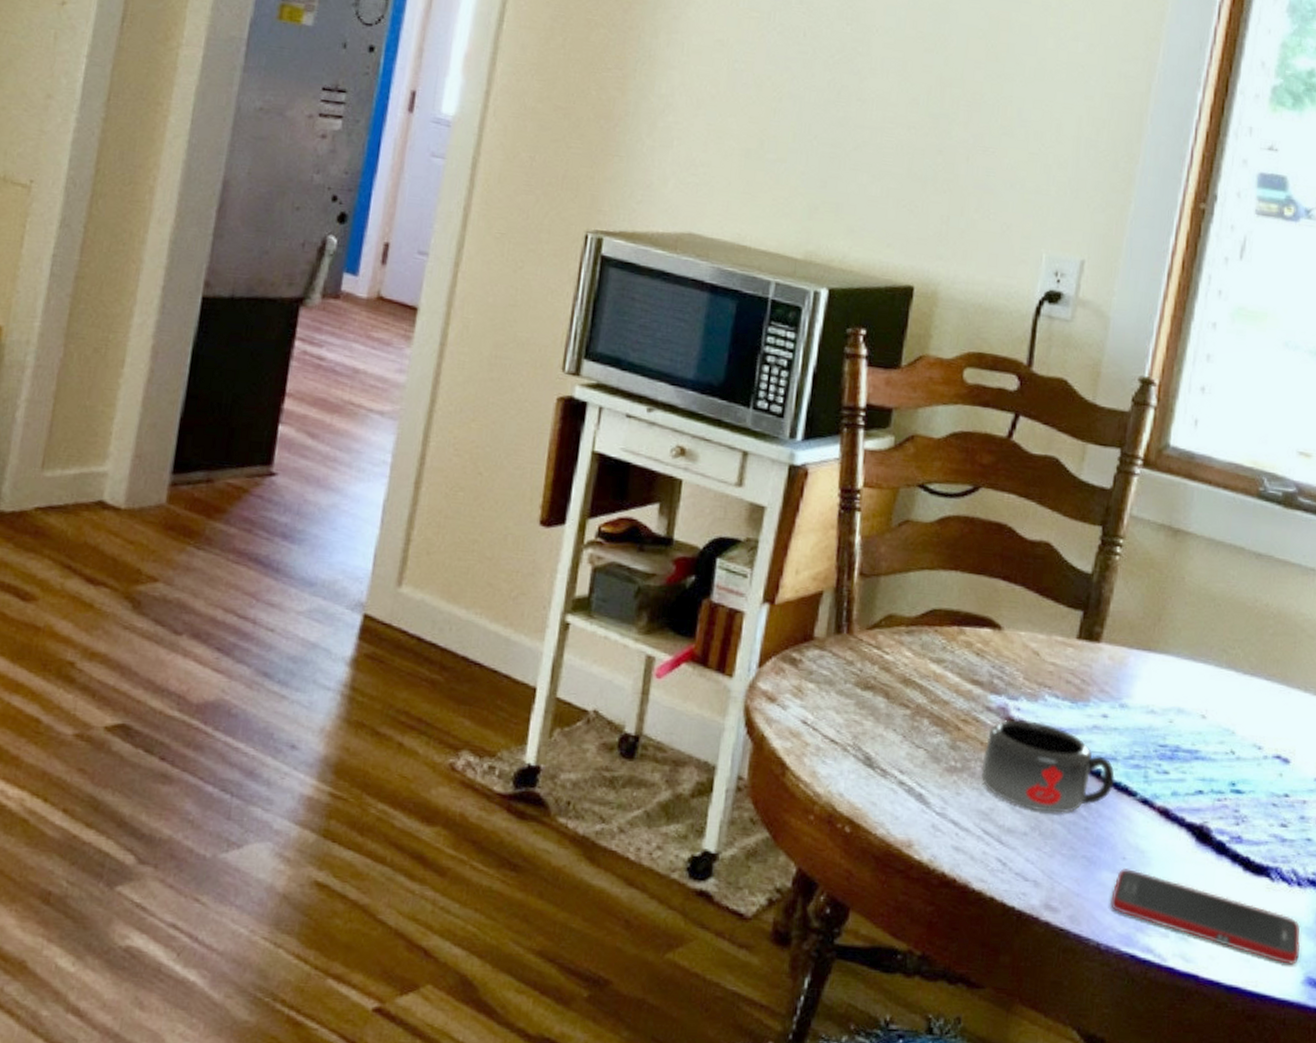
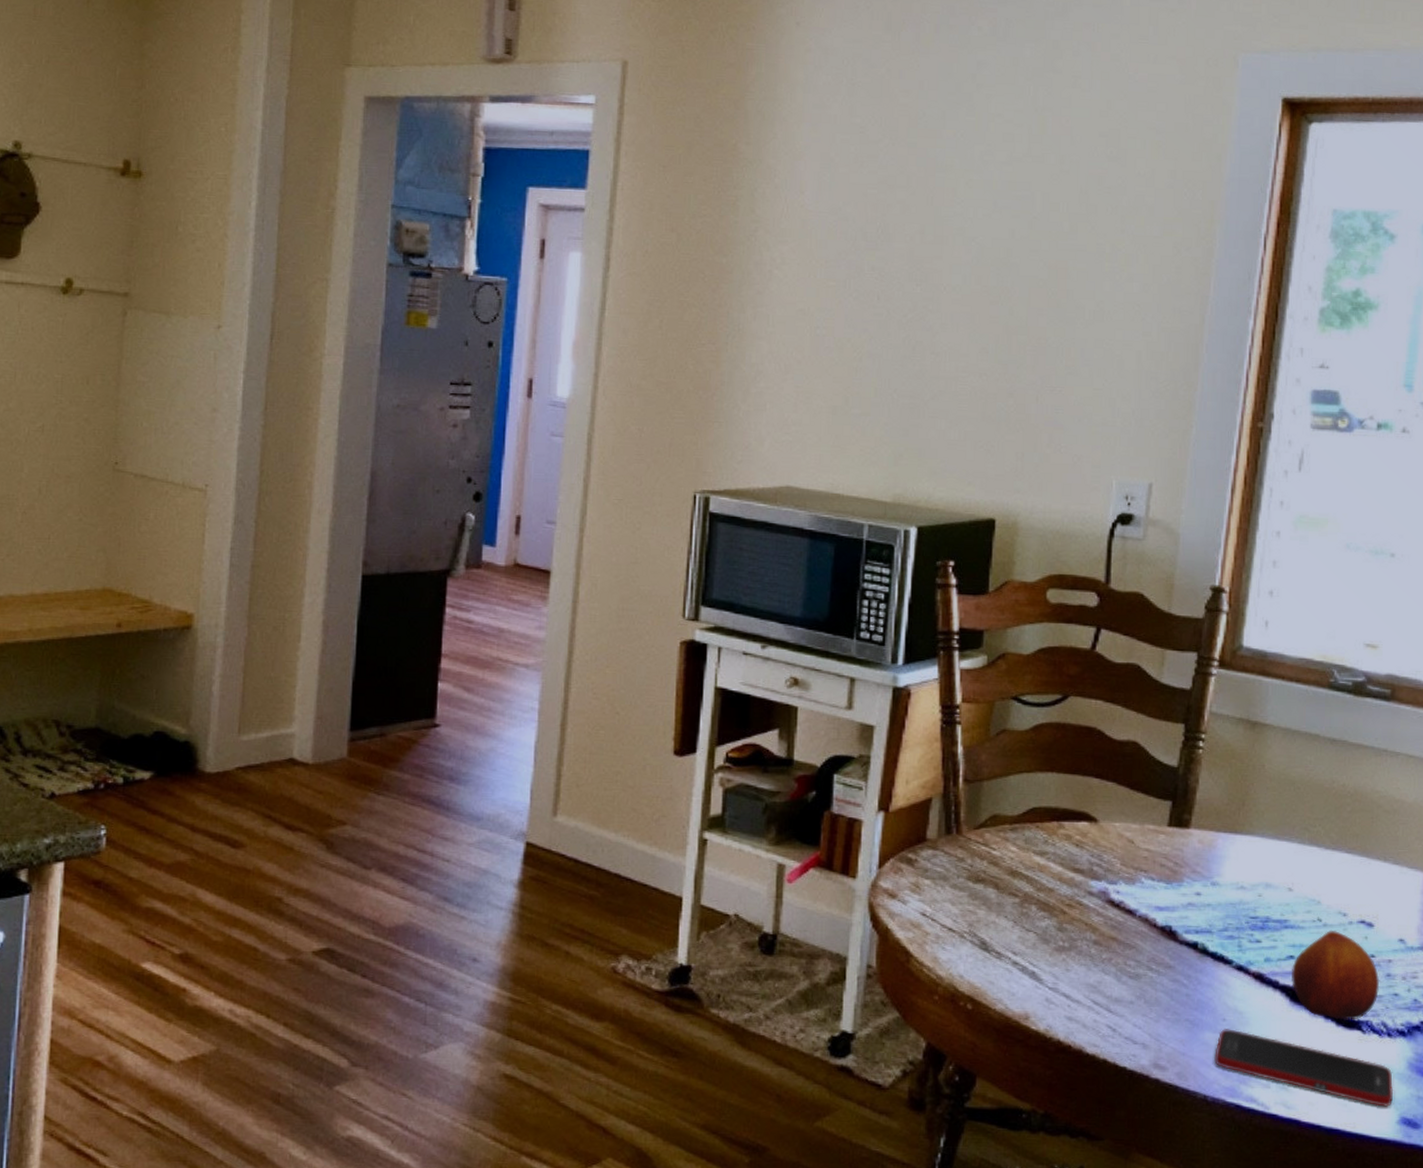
mug: present [981,719,1115,813] -> none [1087,900,1211,982]
fruit: none [1199,763,1293,866] -> present [1292,929,1380,1020]

